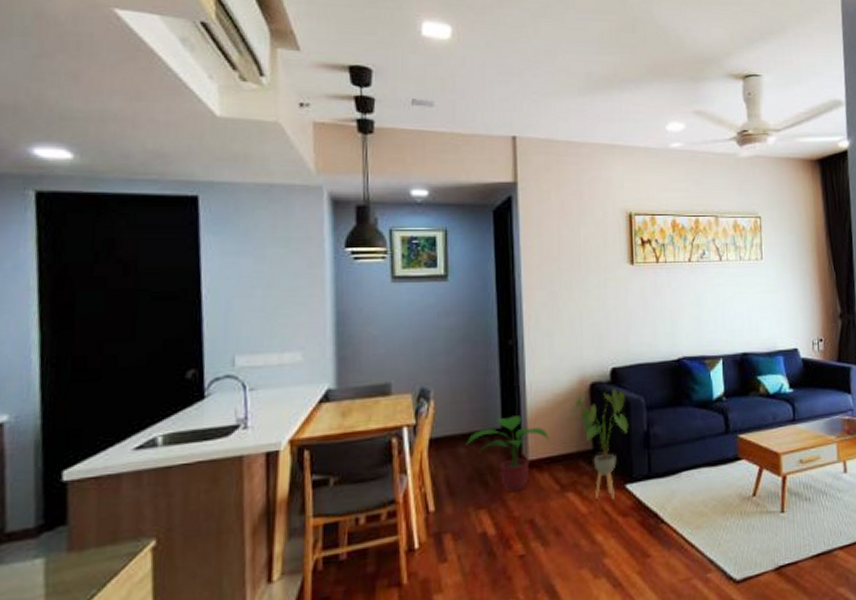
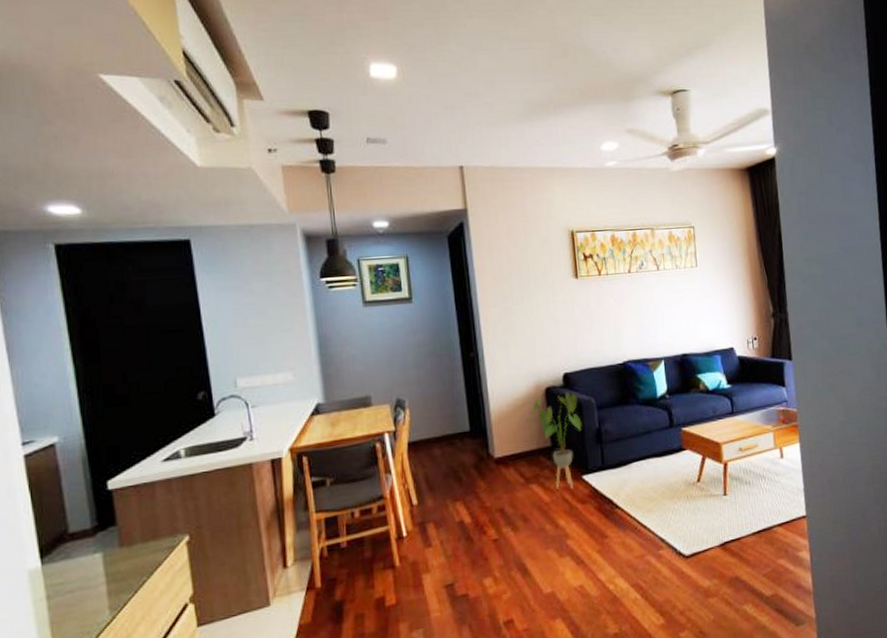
potted plant: present [466,416,549,493] -> none [439,419,512,486]

